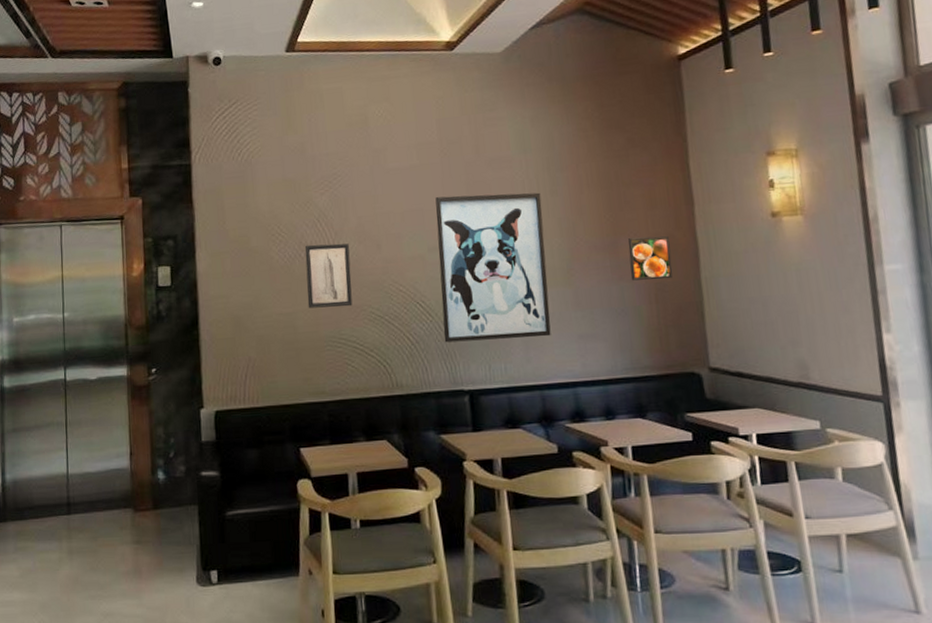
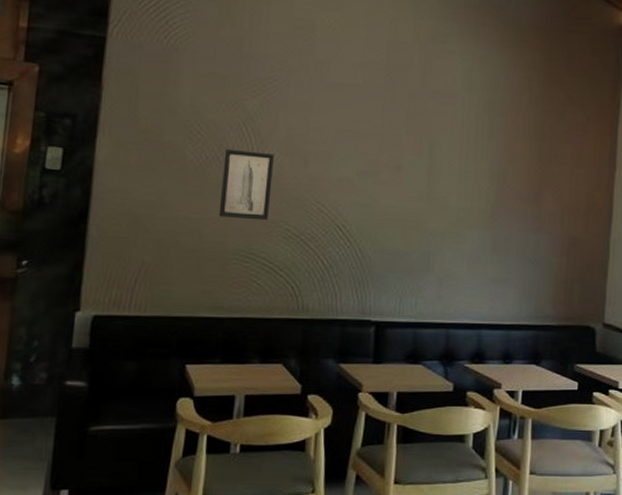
wall art: present [435,192,551,343] -> none [359,121,478,277]
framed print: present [628,236,673,281] -> none [548,192,588,236]

